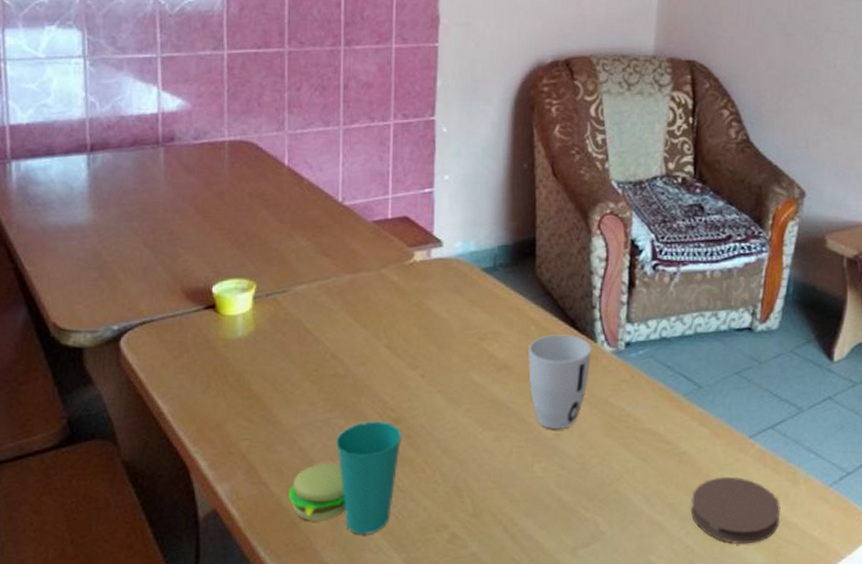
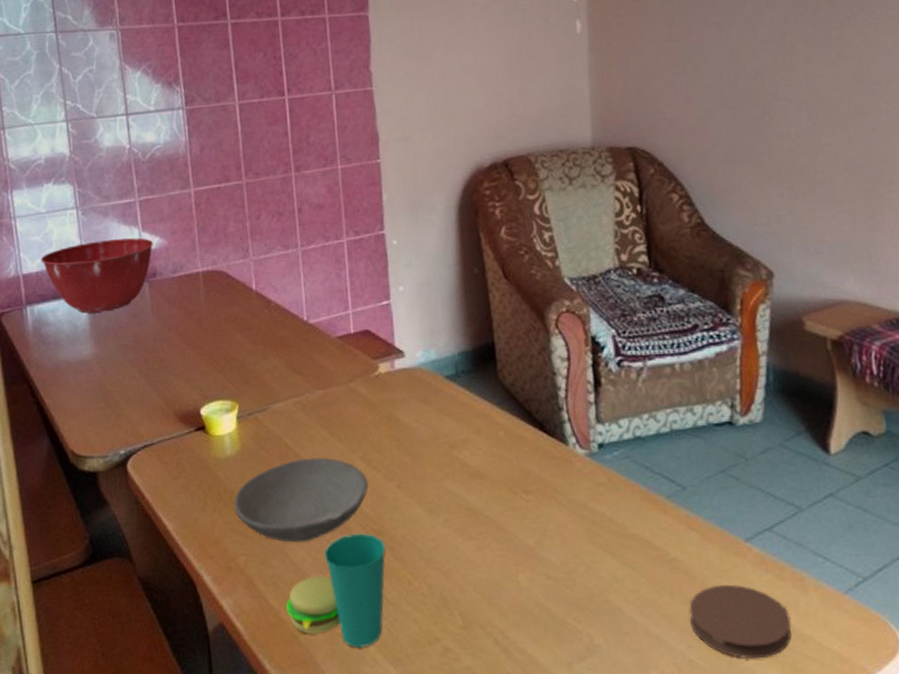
mixing bowl: none [34,96,175,175] -> present [40,237,154,313]
bowl: none [241,343,391,429] -> present [234,457,369,543]
cup: present [528,334,591,429] -> none [499,438,564,537]

